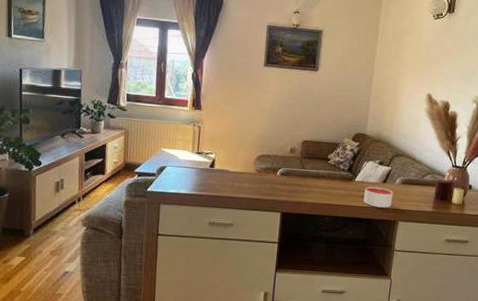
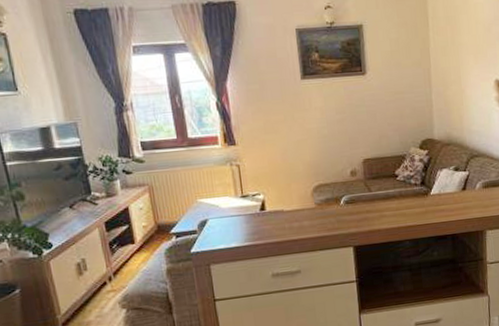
candle: present [363,186,393,208] -> none [443,196,476,220]

